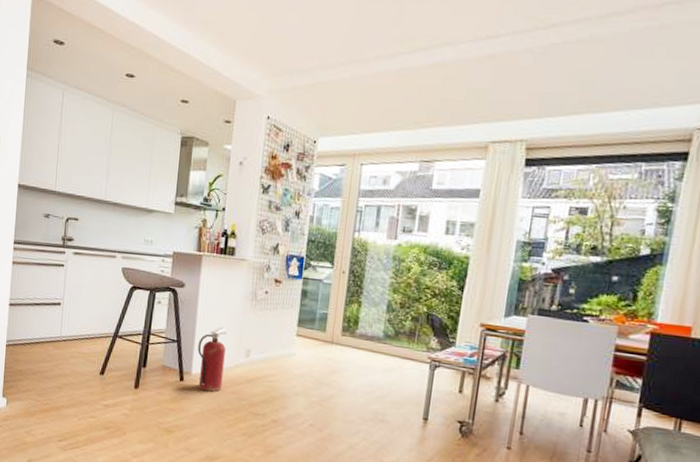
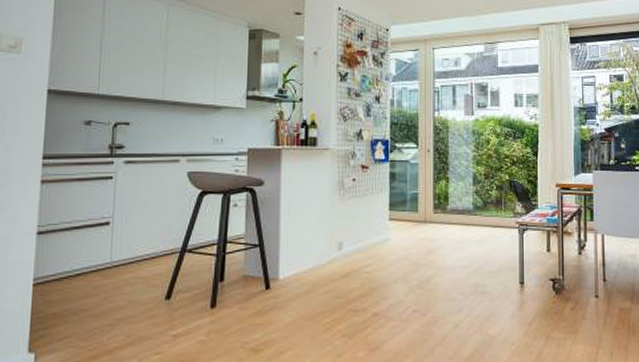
fire extinguisher: present [197,326,226,392] -> none [284,222,315,296]

